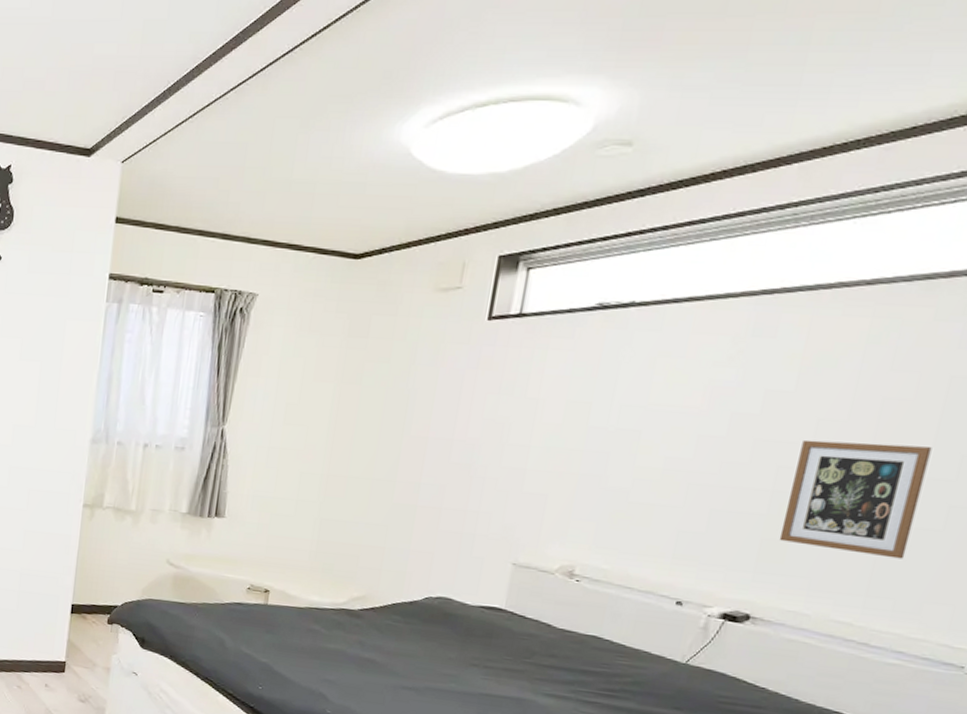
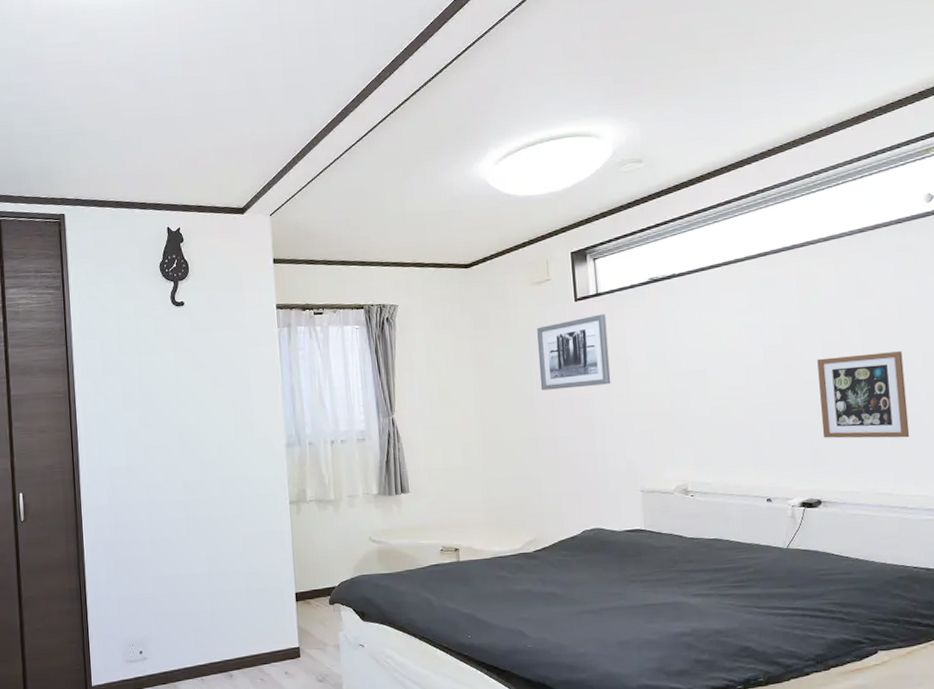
wall art: none [415,340,525,430] -> present [537,314,611,390]

